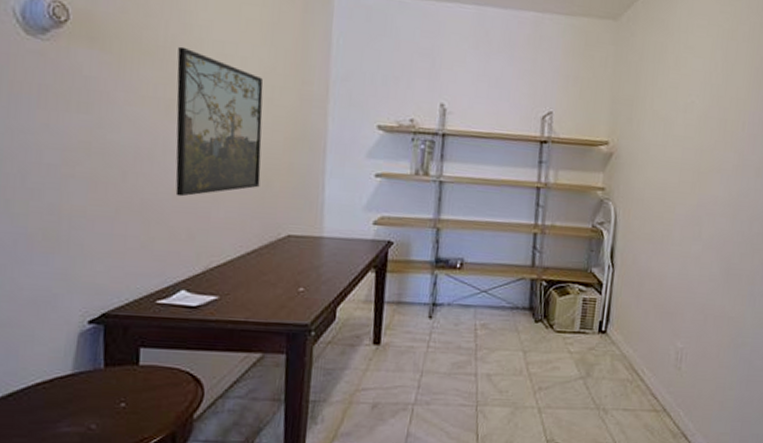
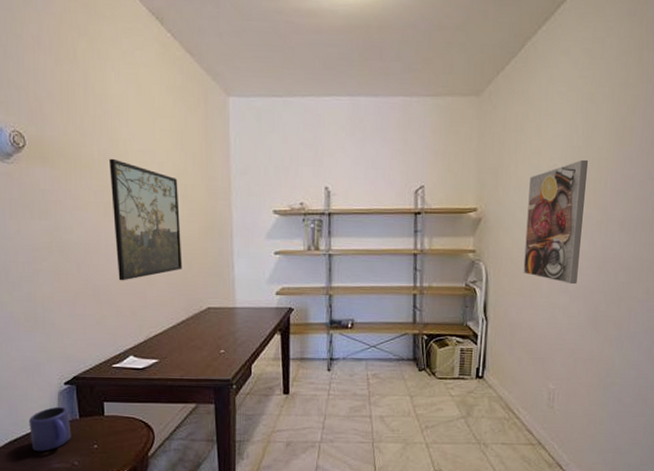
mug: none [32,351,91,411] -> present [28,406,72,452]
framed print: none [654,99,726,232] -> present [523,159,588,284]

